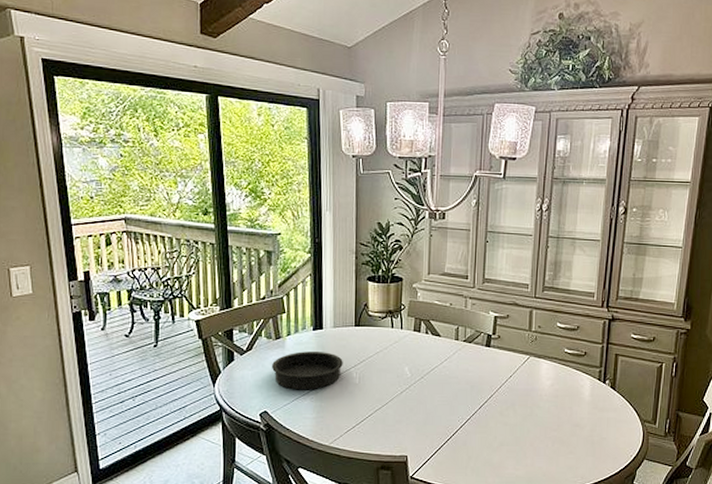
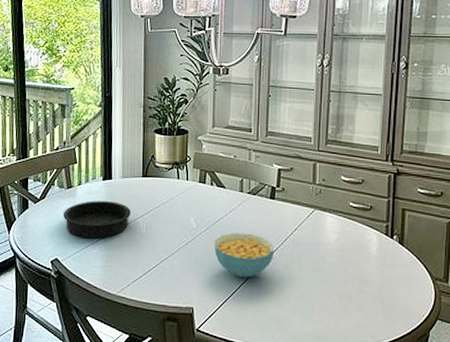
cereal bowl: none [428,381,489,426] -> present [214,233,275,278]

